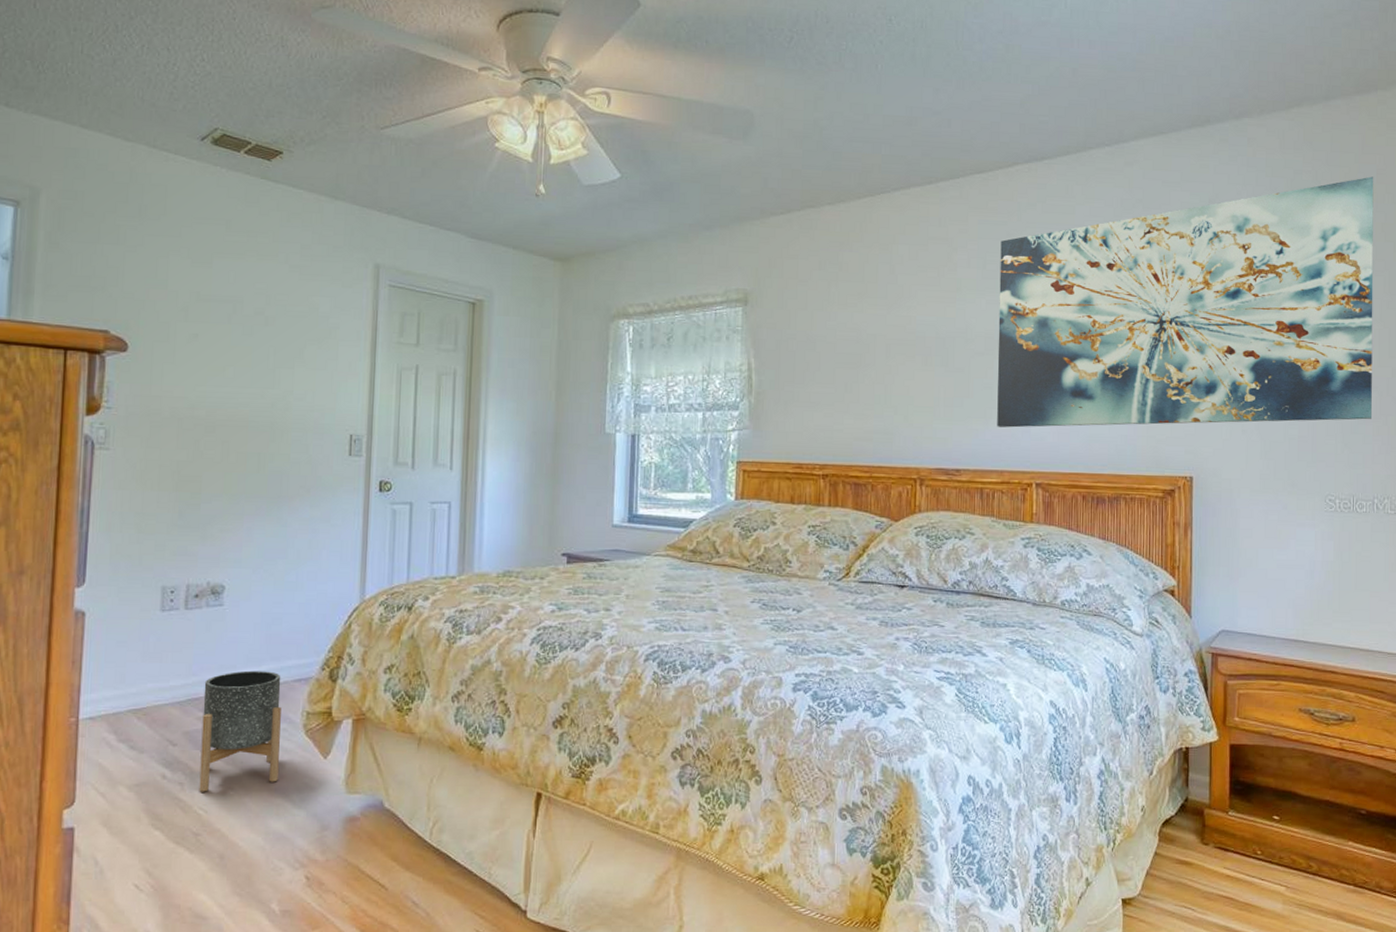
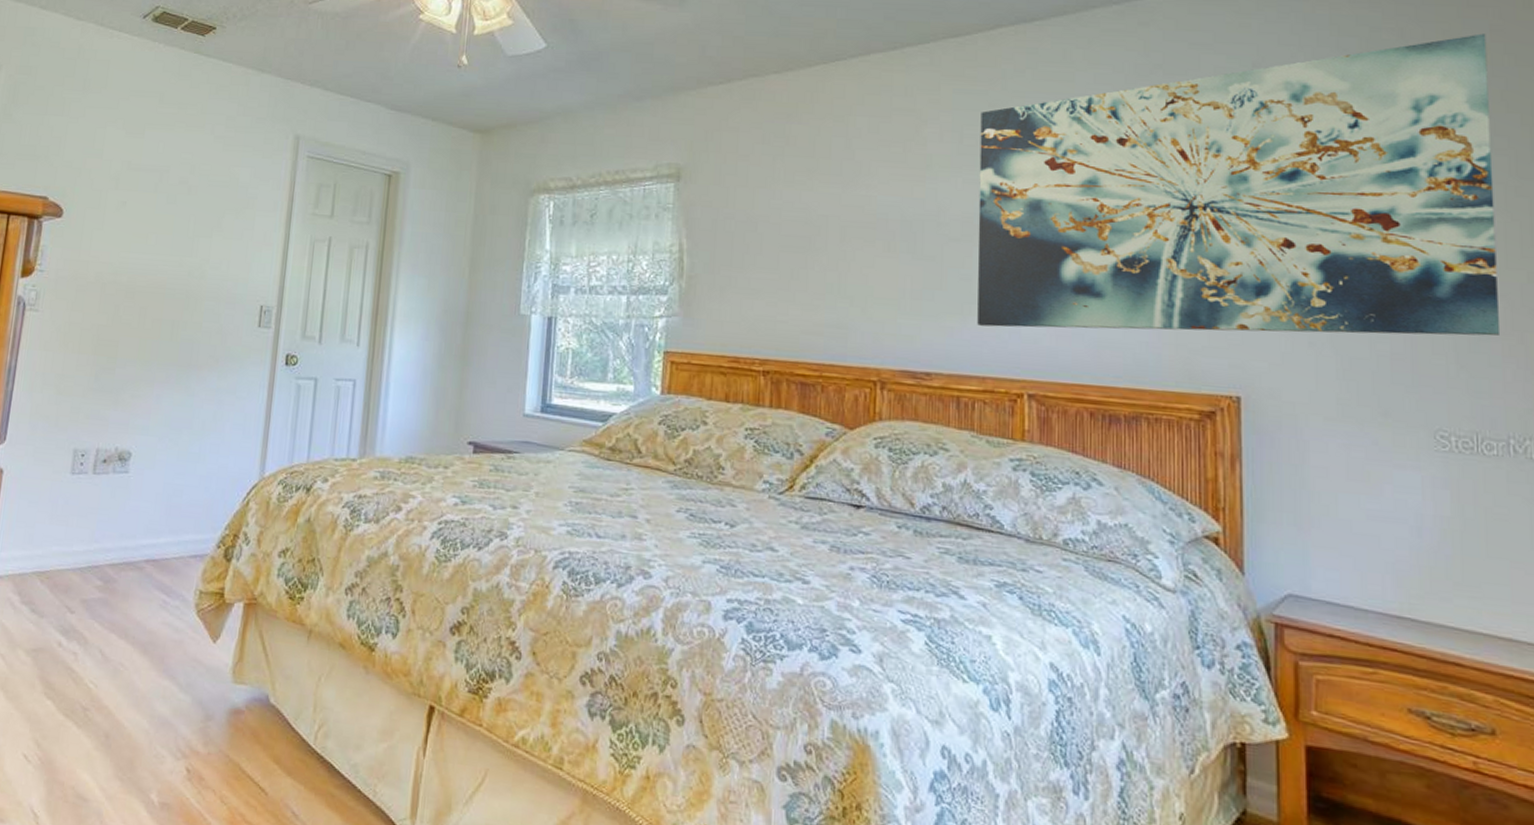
planter: present [199,670,281,792] -> none [91,541,178,665]

